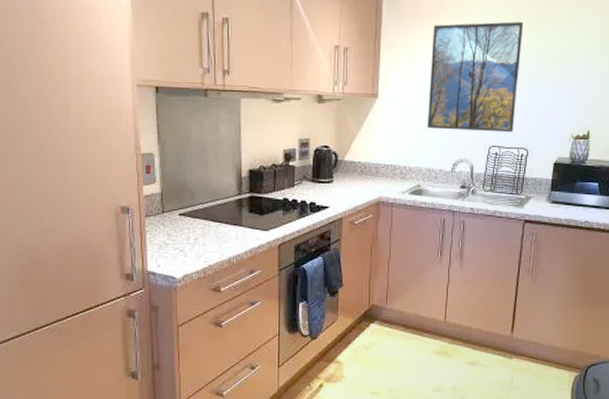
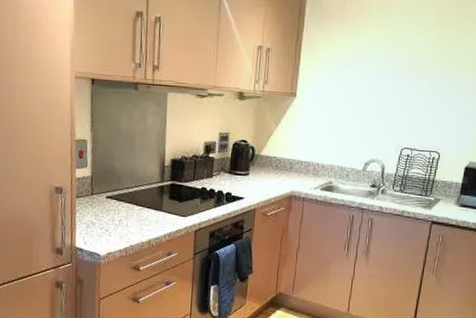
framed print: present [428,21,524,133] -> none [342,27,443,136]

